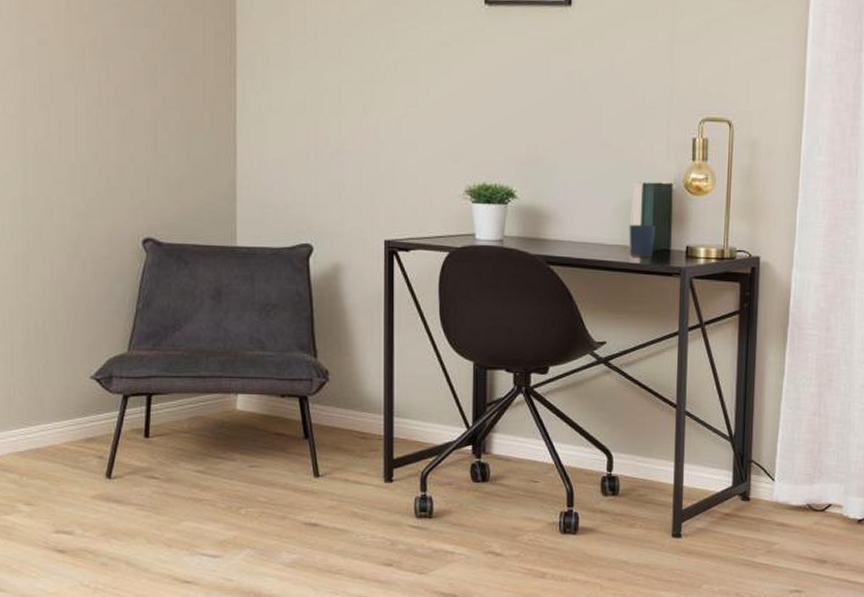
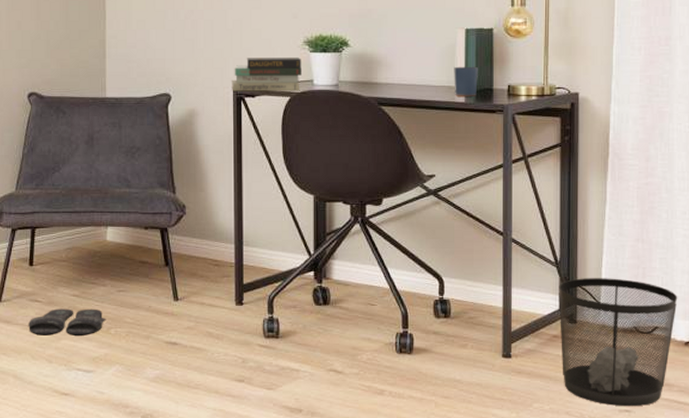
slippers: none [143,486,236,517] -> present [28,308,106,336]
books: none [382,206,462,246] -> present [231,57,301,92]
waste bin: none [732,453,853,587] -> present [559,278,678,407]

